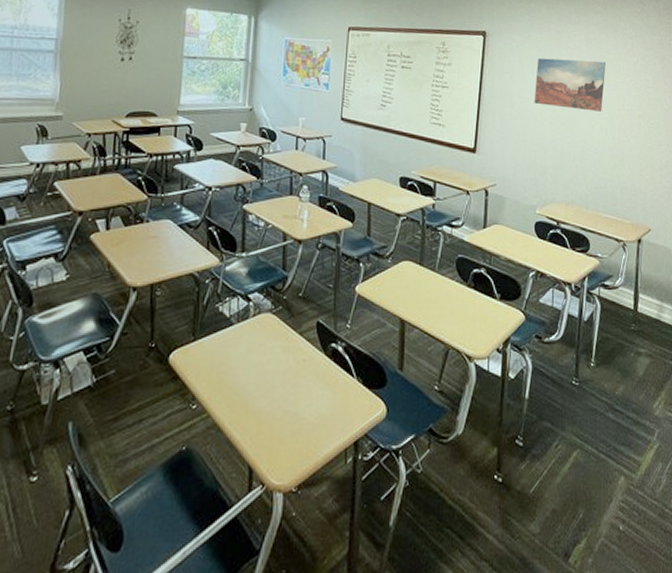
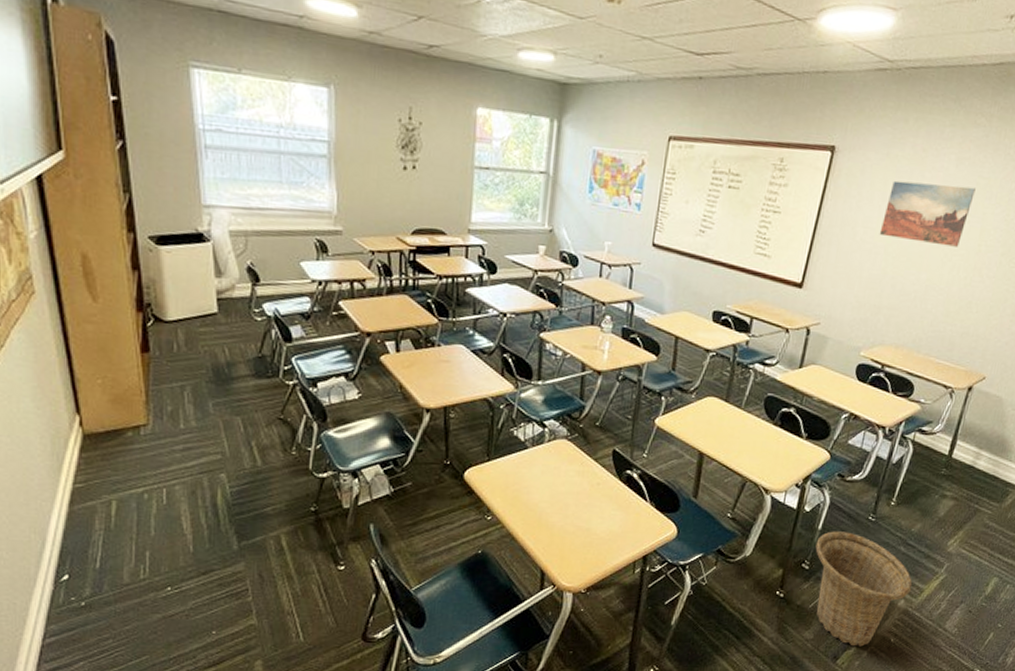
basket: none [526,399,629,539] -> present [815,531,913,647]

